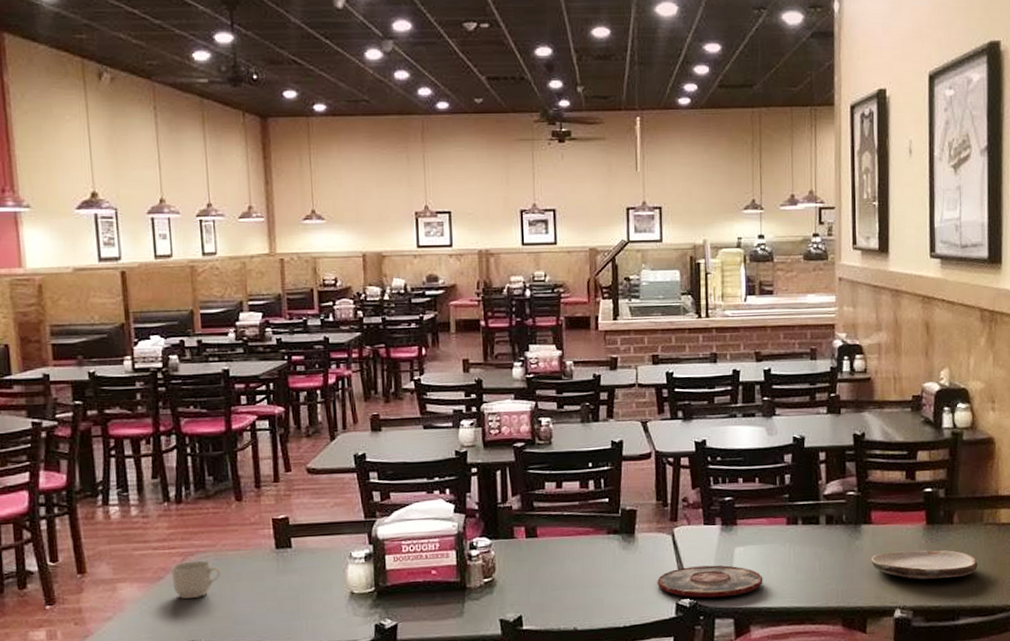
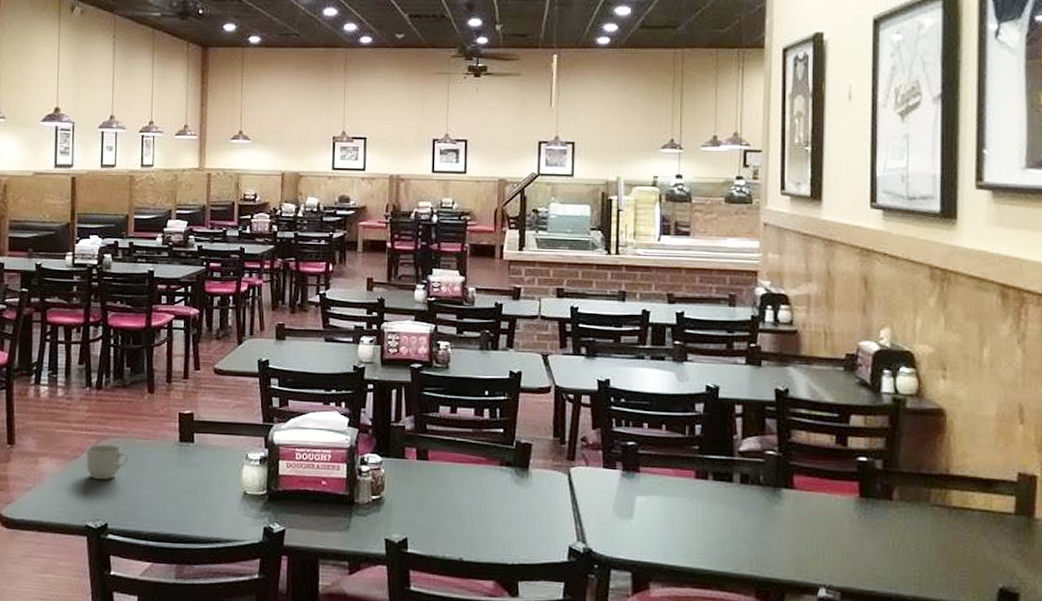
plate: present [657,565,763,598] -> none [550,510,666,548]
plate: present [871,550,977,580] -> none [792,522,922,561]

